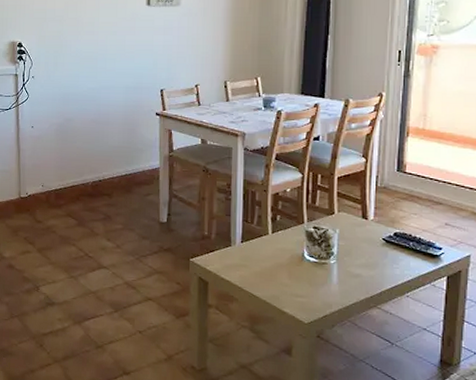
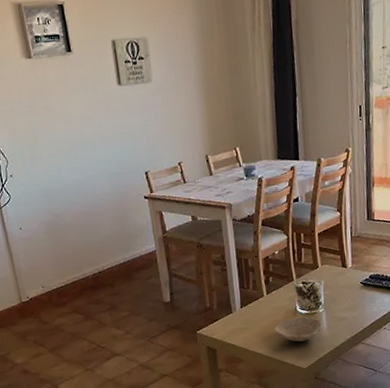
bowl: none [275,264,332,293] -> present [273,316,322,342]

